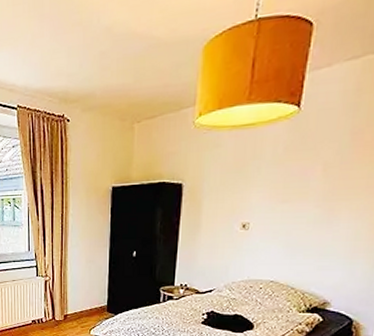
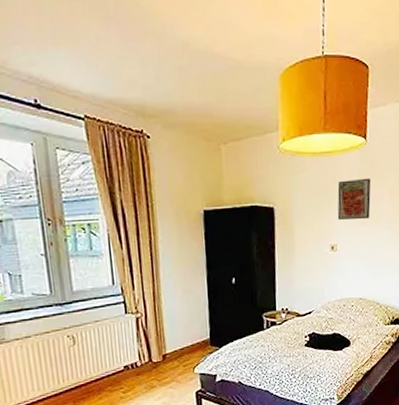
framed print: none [253,150,301,197] -> present [337,178,371,220]

